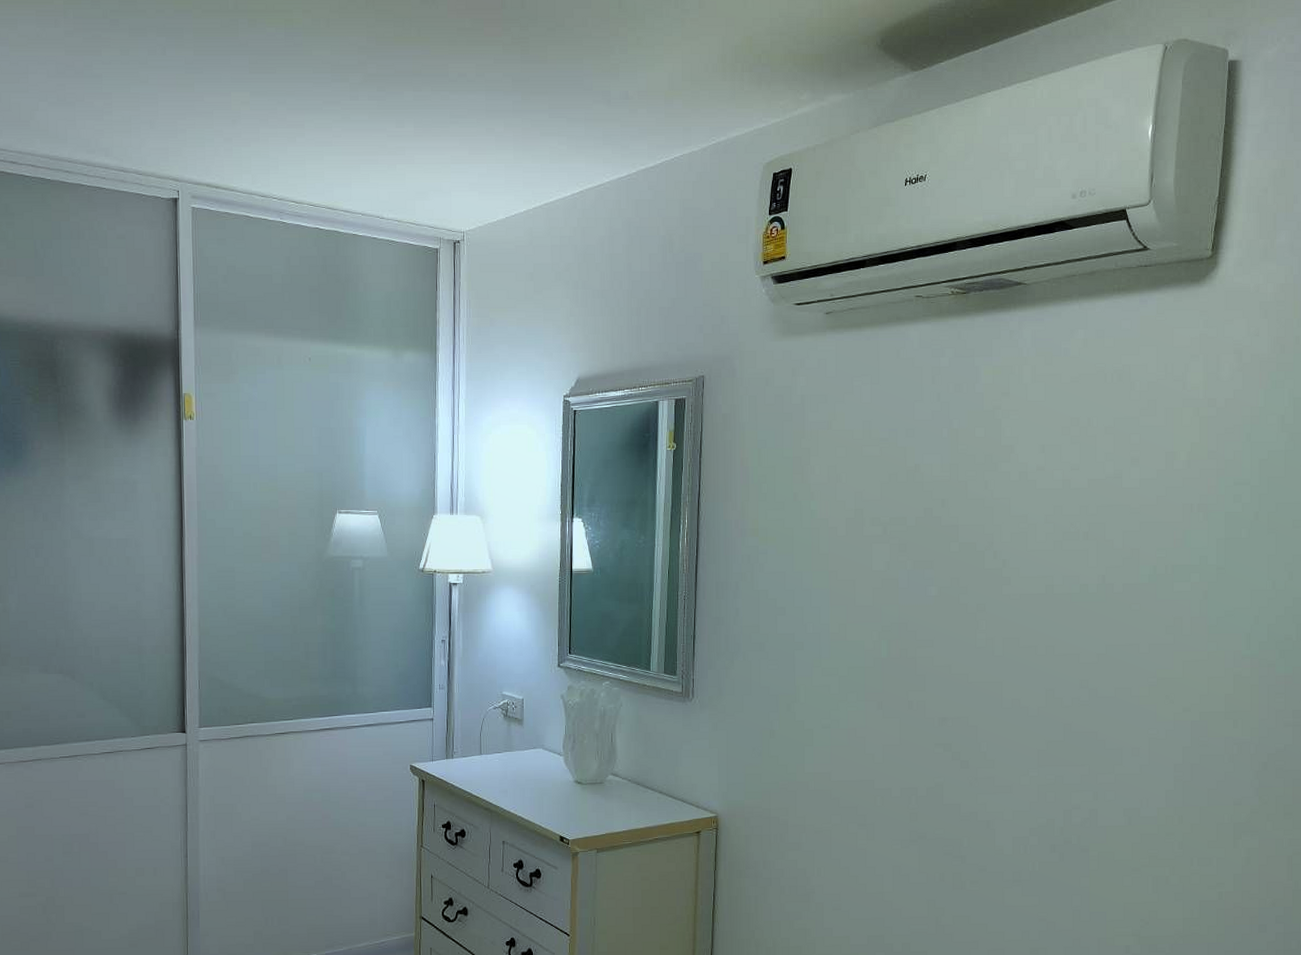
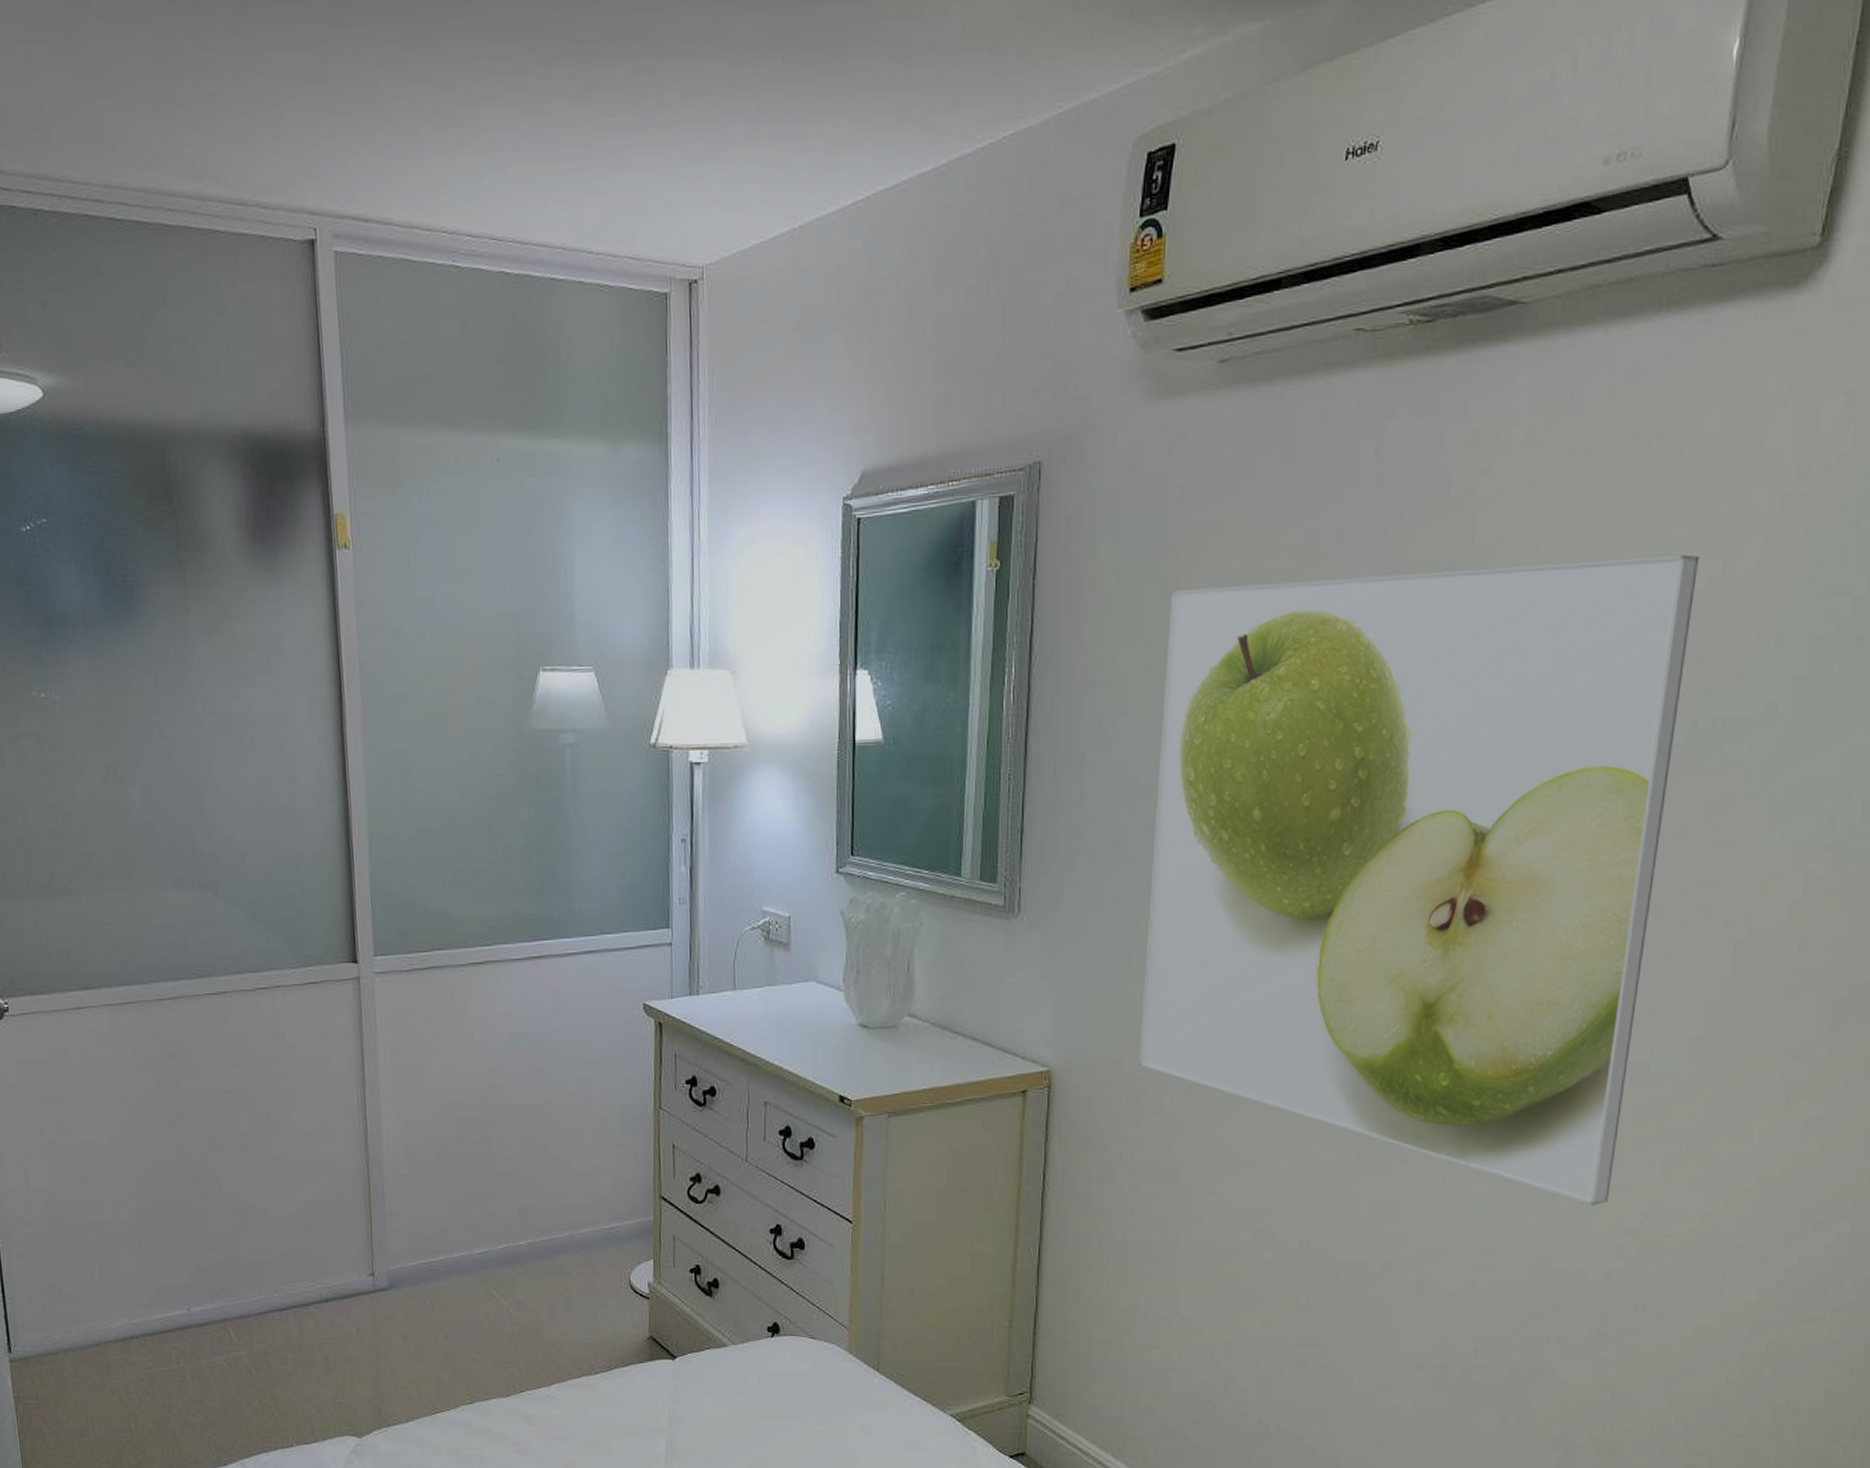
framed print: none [781,454,1150,915] -> present [1138,554,1700,1205]

